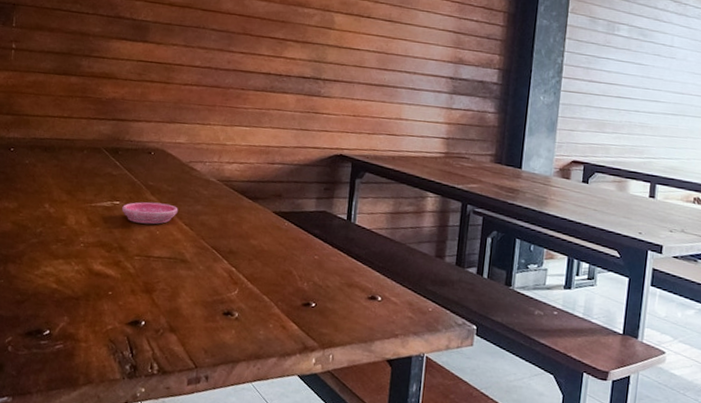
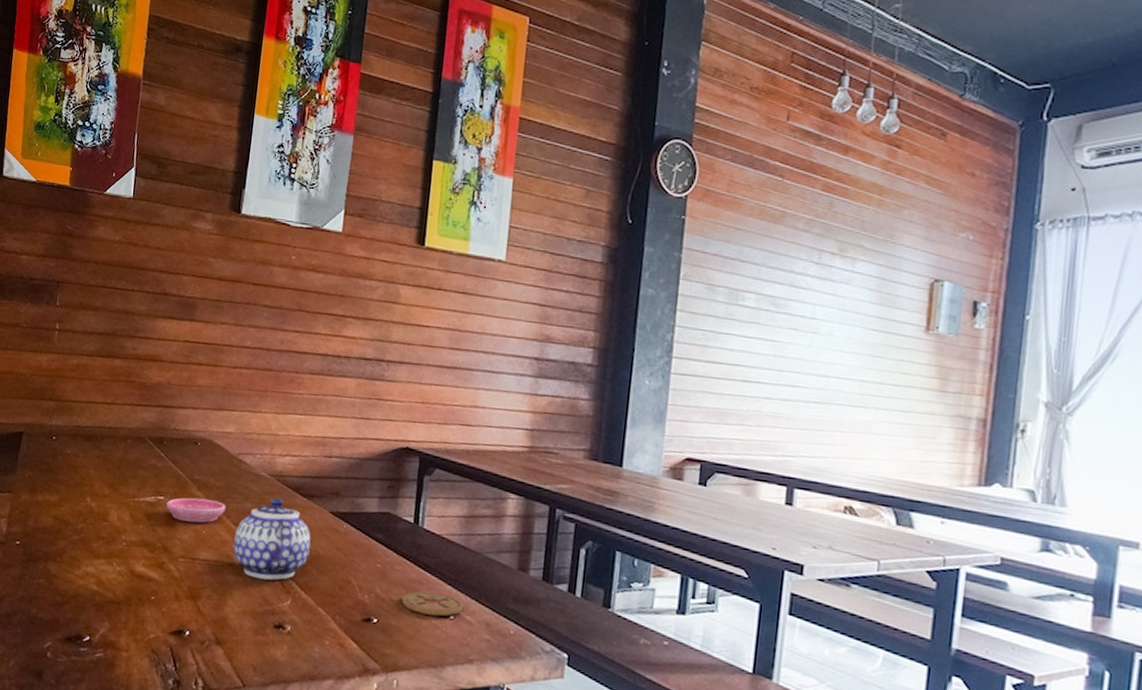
teapot: none [185,200,256,274] -> present [233,497,311,581]
coaster: none [337,278,389,299] -> present [402,591,463,617]

